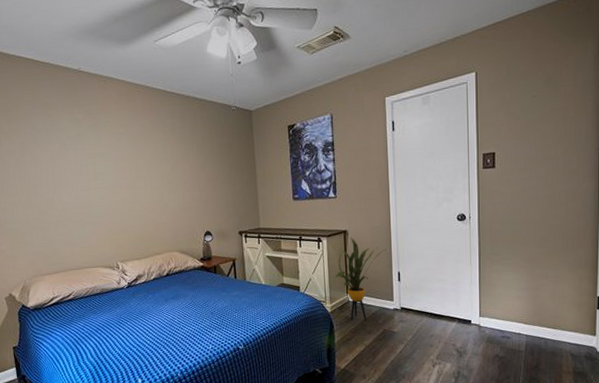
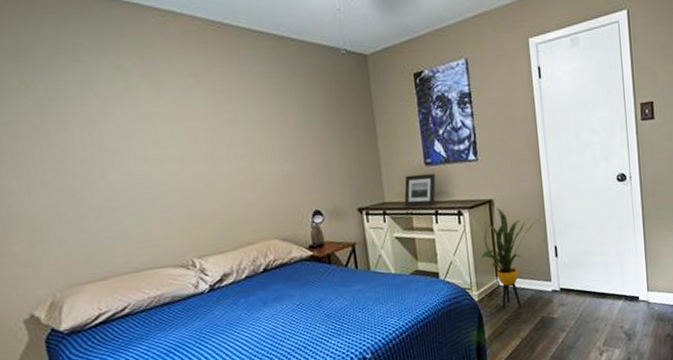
picture frame: none [275,207,302,233] -> present [404,173,436,207]

